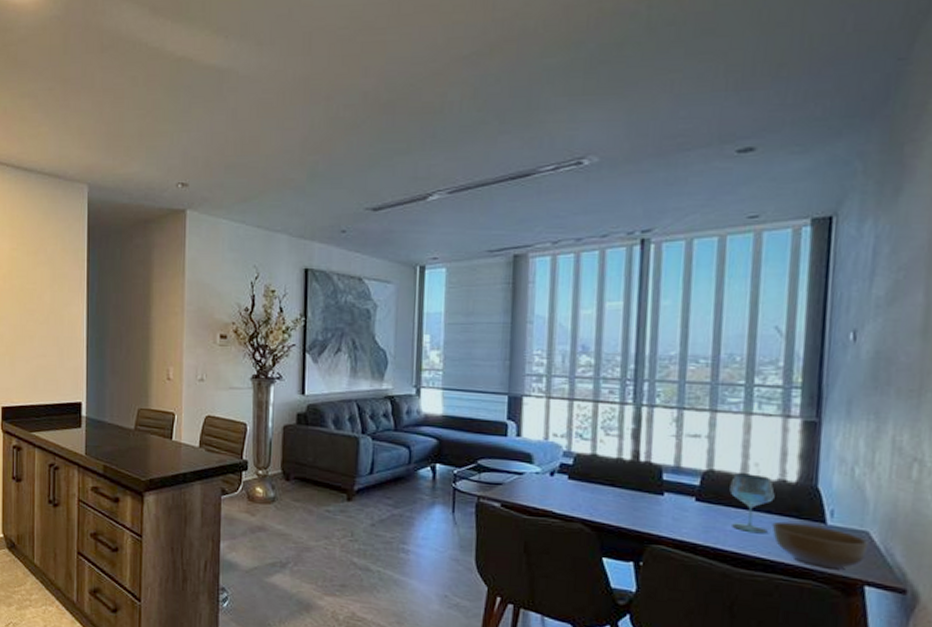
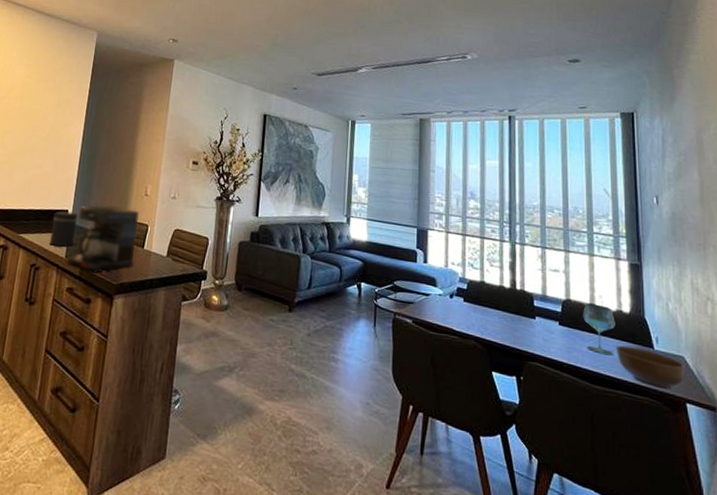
cylinder: none [65,403,93,444] -> present [49,211,78,247]
coffee maker: none [88,394,163,469] -> present [67,205,139,272]

